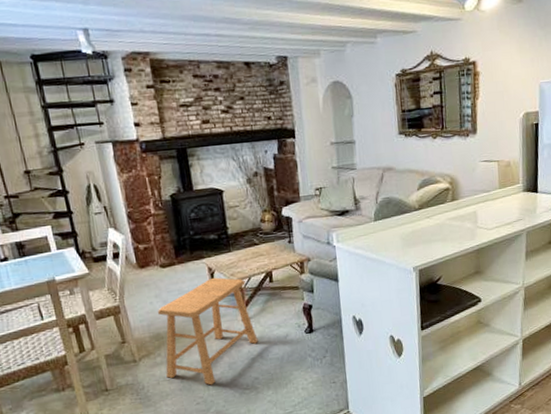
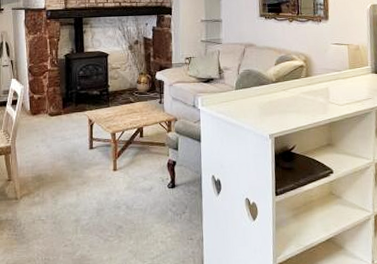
stool: present [157,277,258,386] -> none [41,128,125,229]

